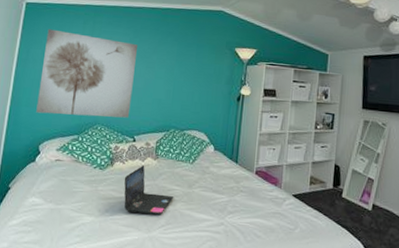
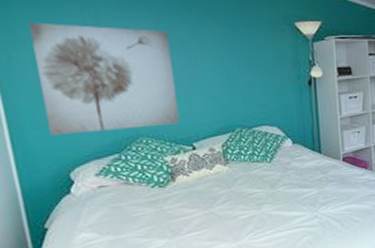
laptop: present [124,165,174,215] -> none [192,173,258,227]

